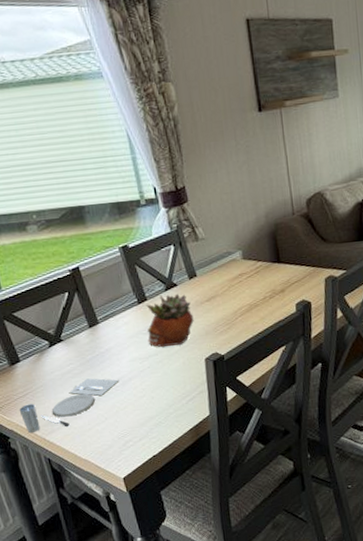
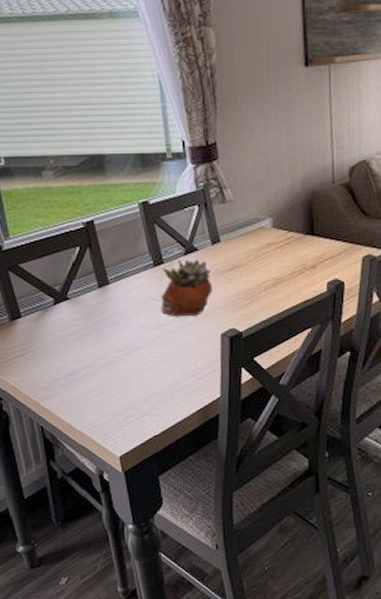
place setting: present [19,378,119,434] -> none [15,343,125,397]

